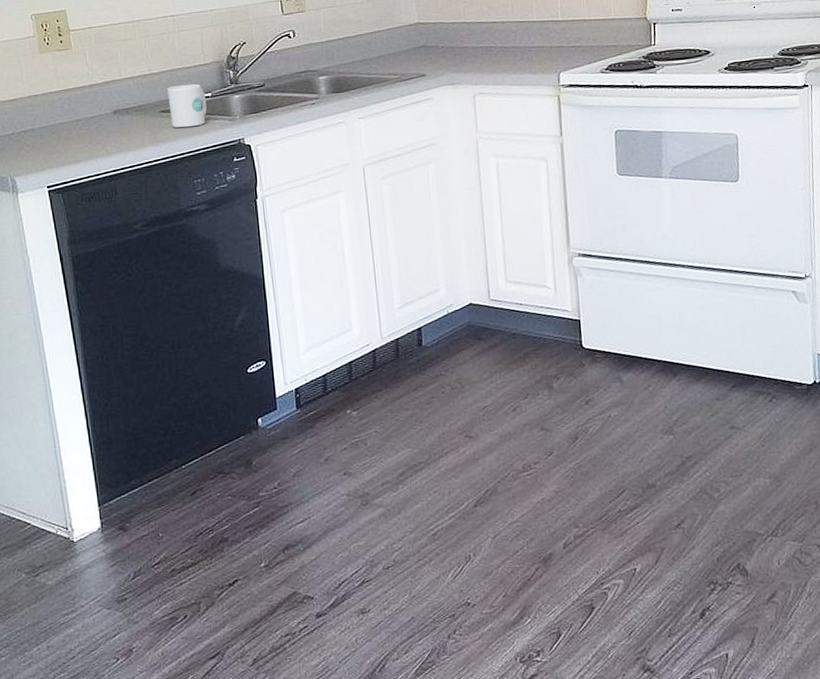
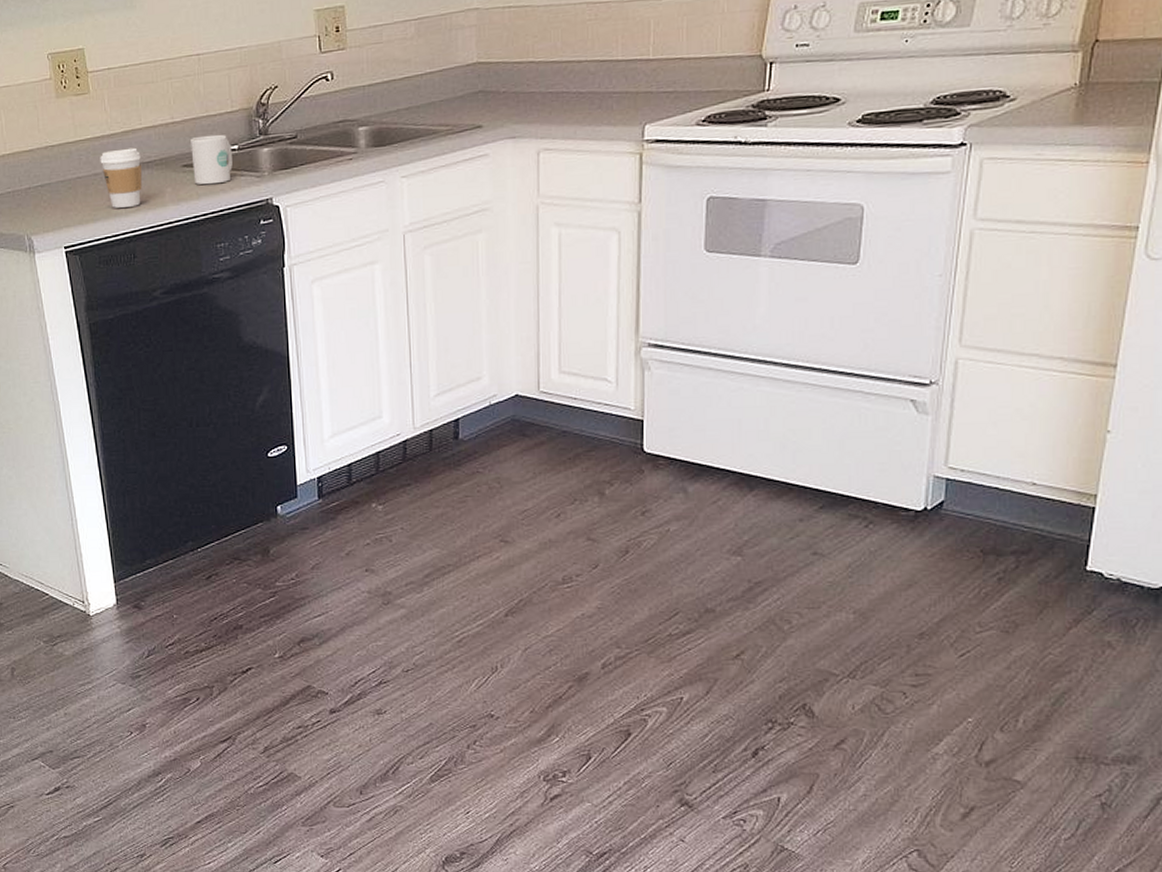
coffee cup: none [82,96,122,150] -> present [100,147,142,208]

